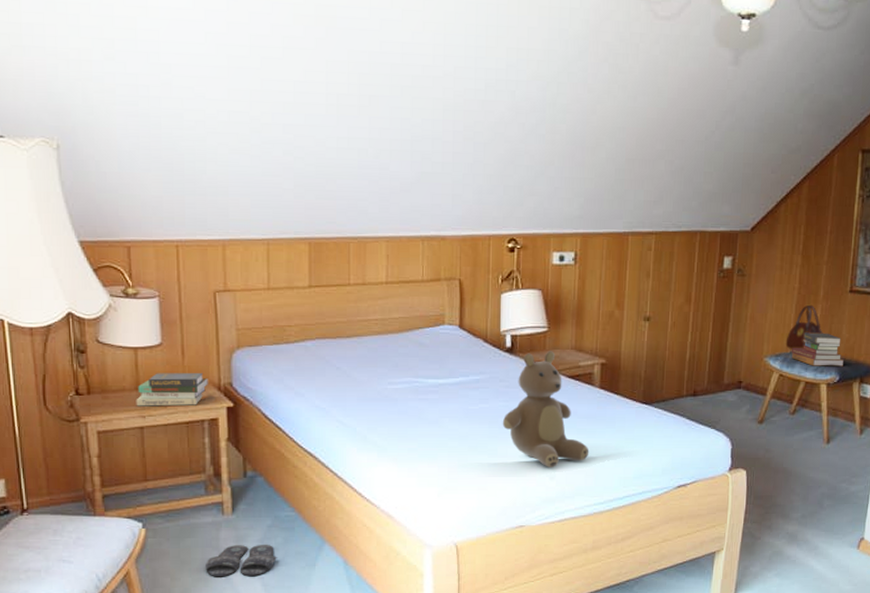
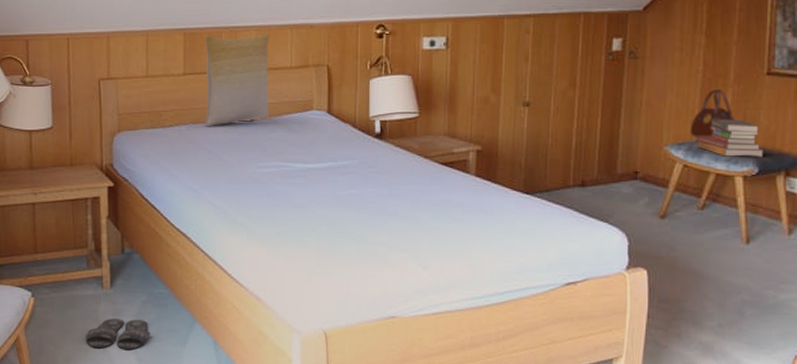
books: present [136,373,208,407] -> none [29,154,92,185]
pillow: none [331,245,401,343] -> present [204,34,270,127]
teddy bear: present [502,351,589,467] -> none [372,137,465,257]

